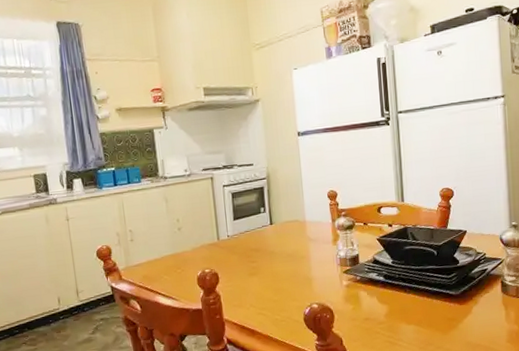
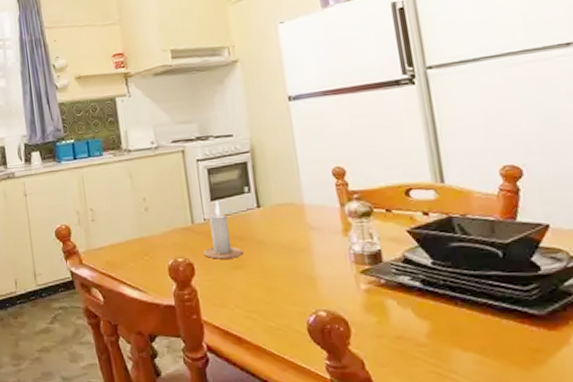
candle: none [227,219,259,269] -> present [204,200,244,259]

